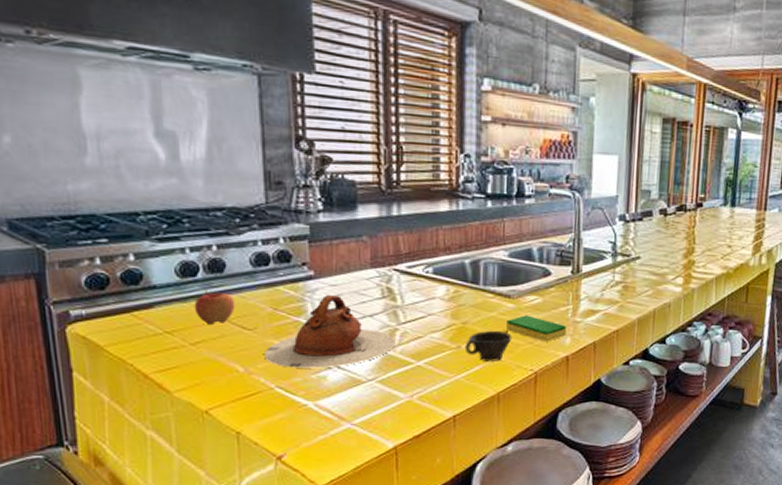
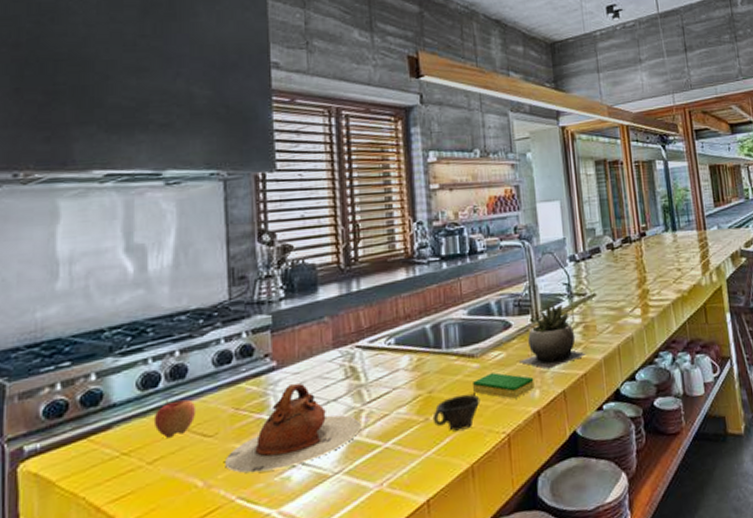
succulent plant: none [554,258,622,320] -> present [519,303,587,370]

